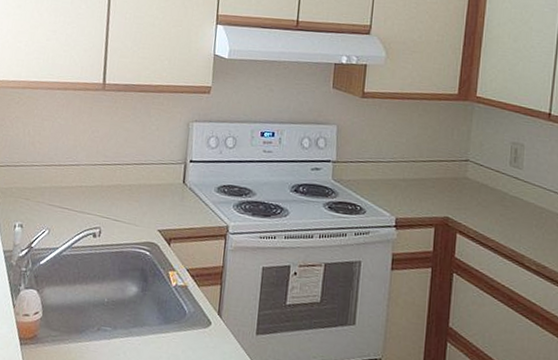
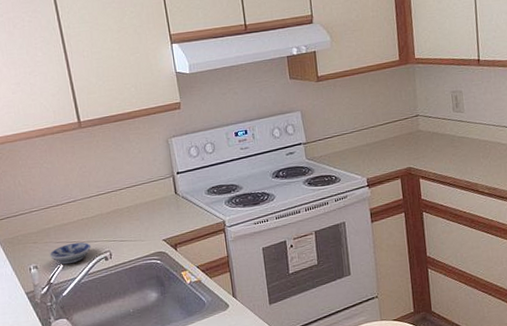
bowl: none [38,209,83,232] -> present [50,242,92,265]

